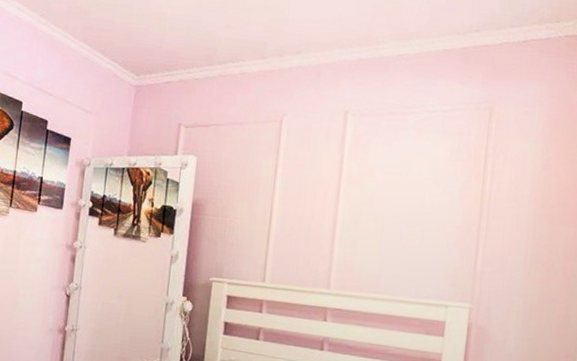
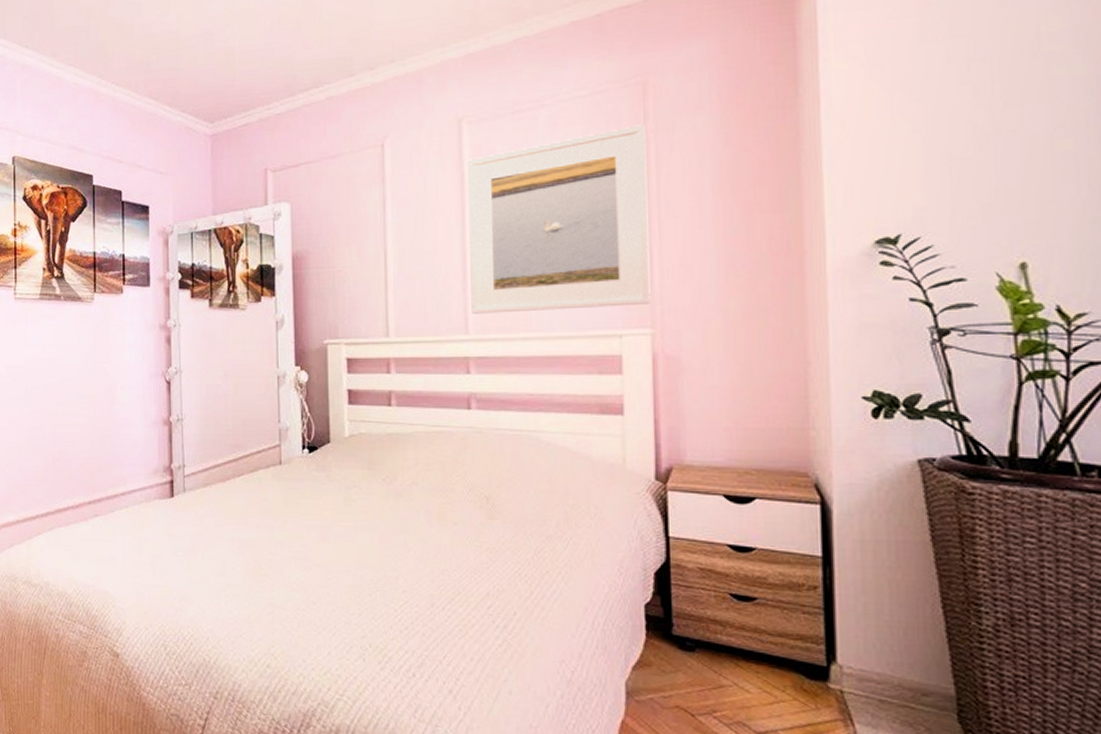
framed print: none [334,141,488,284] -> present [468,124,651,314]

